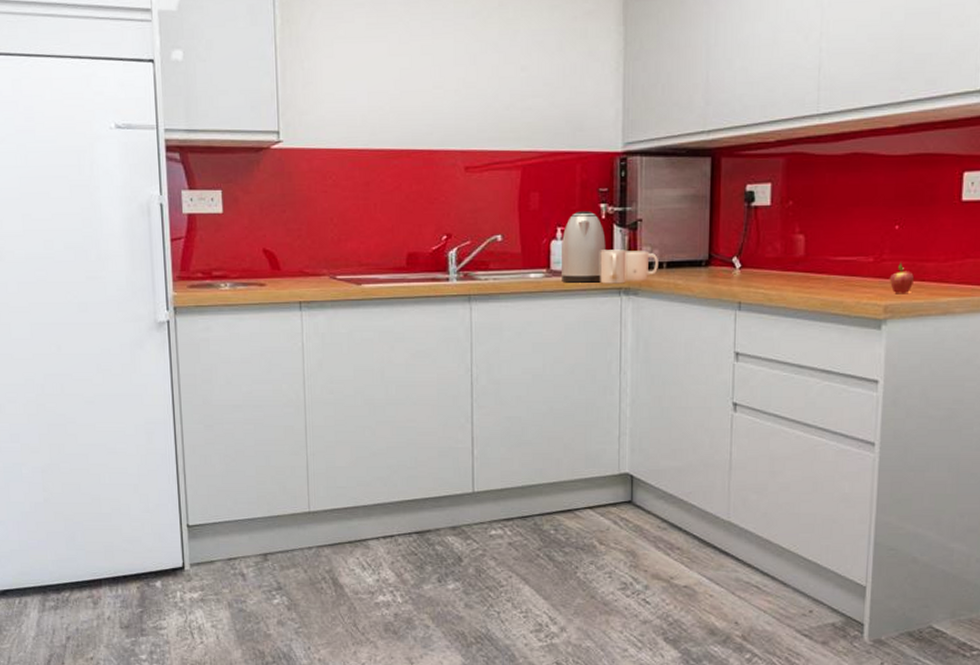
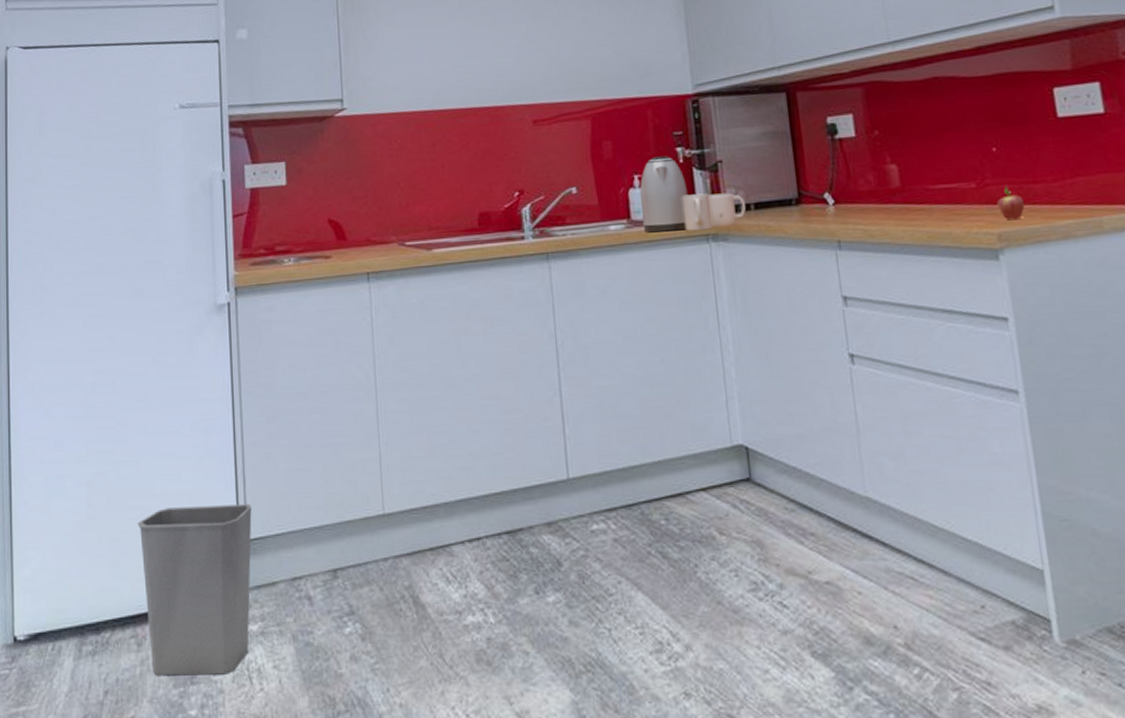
trash can: none [89,496,192,630] -> present [137,504,252,676]

